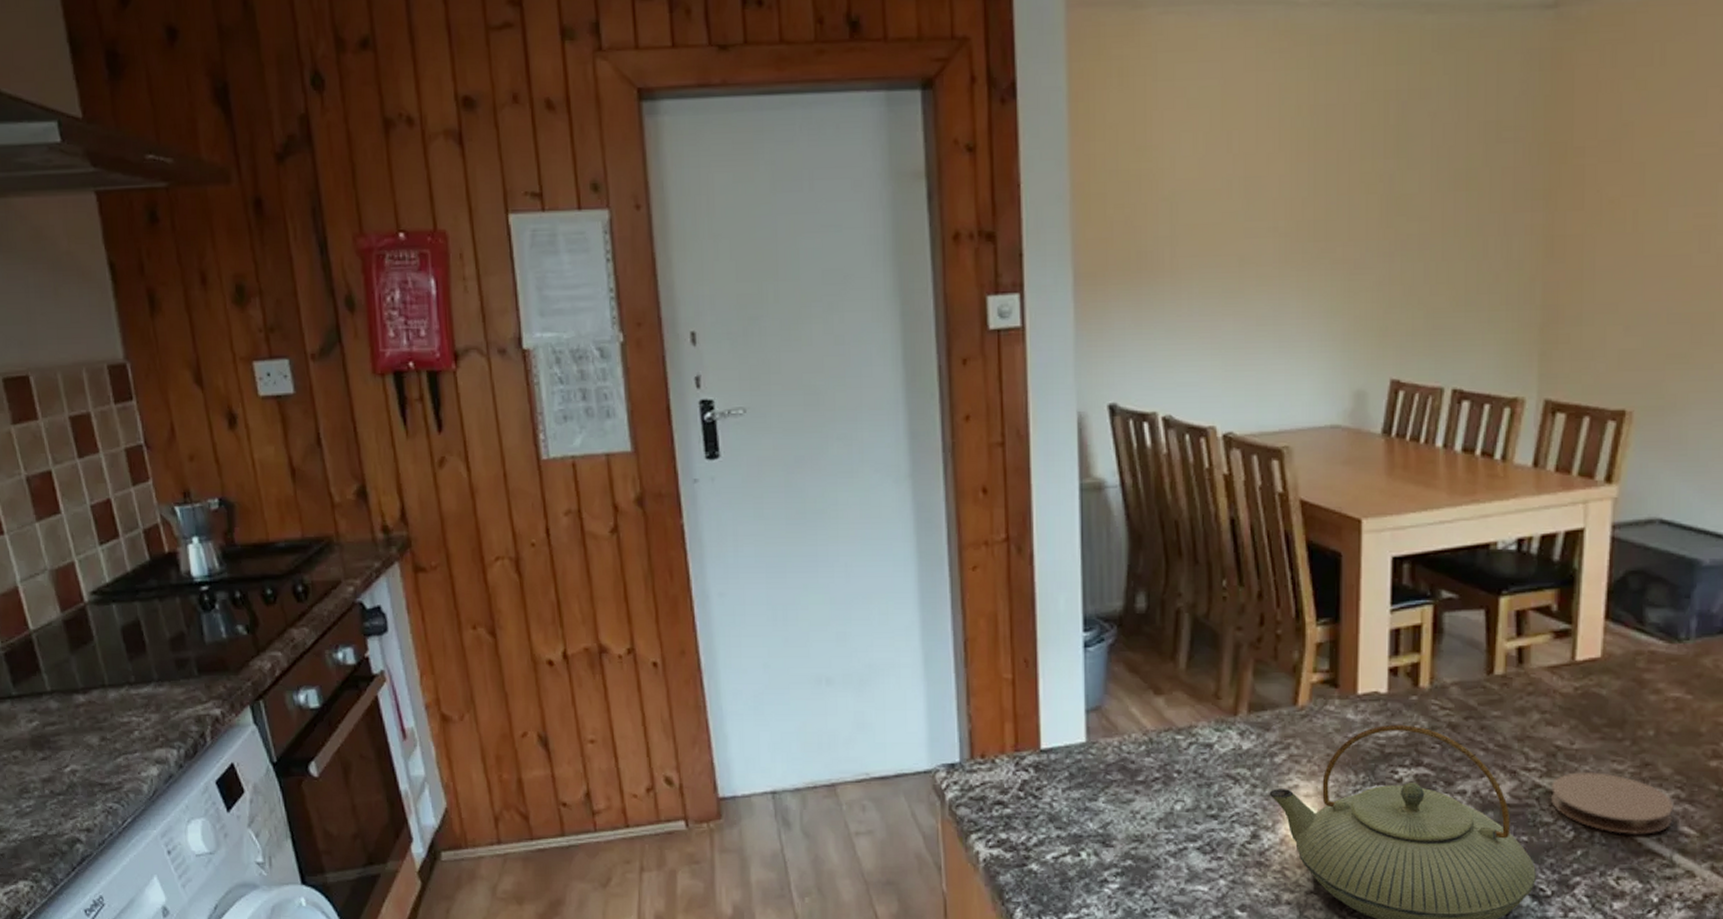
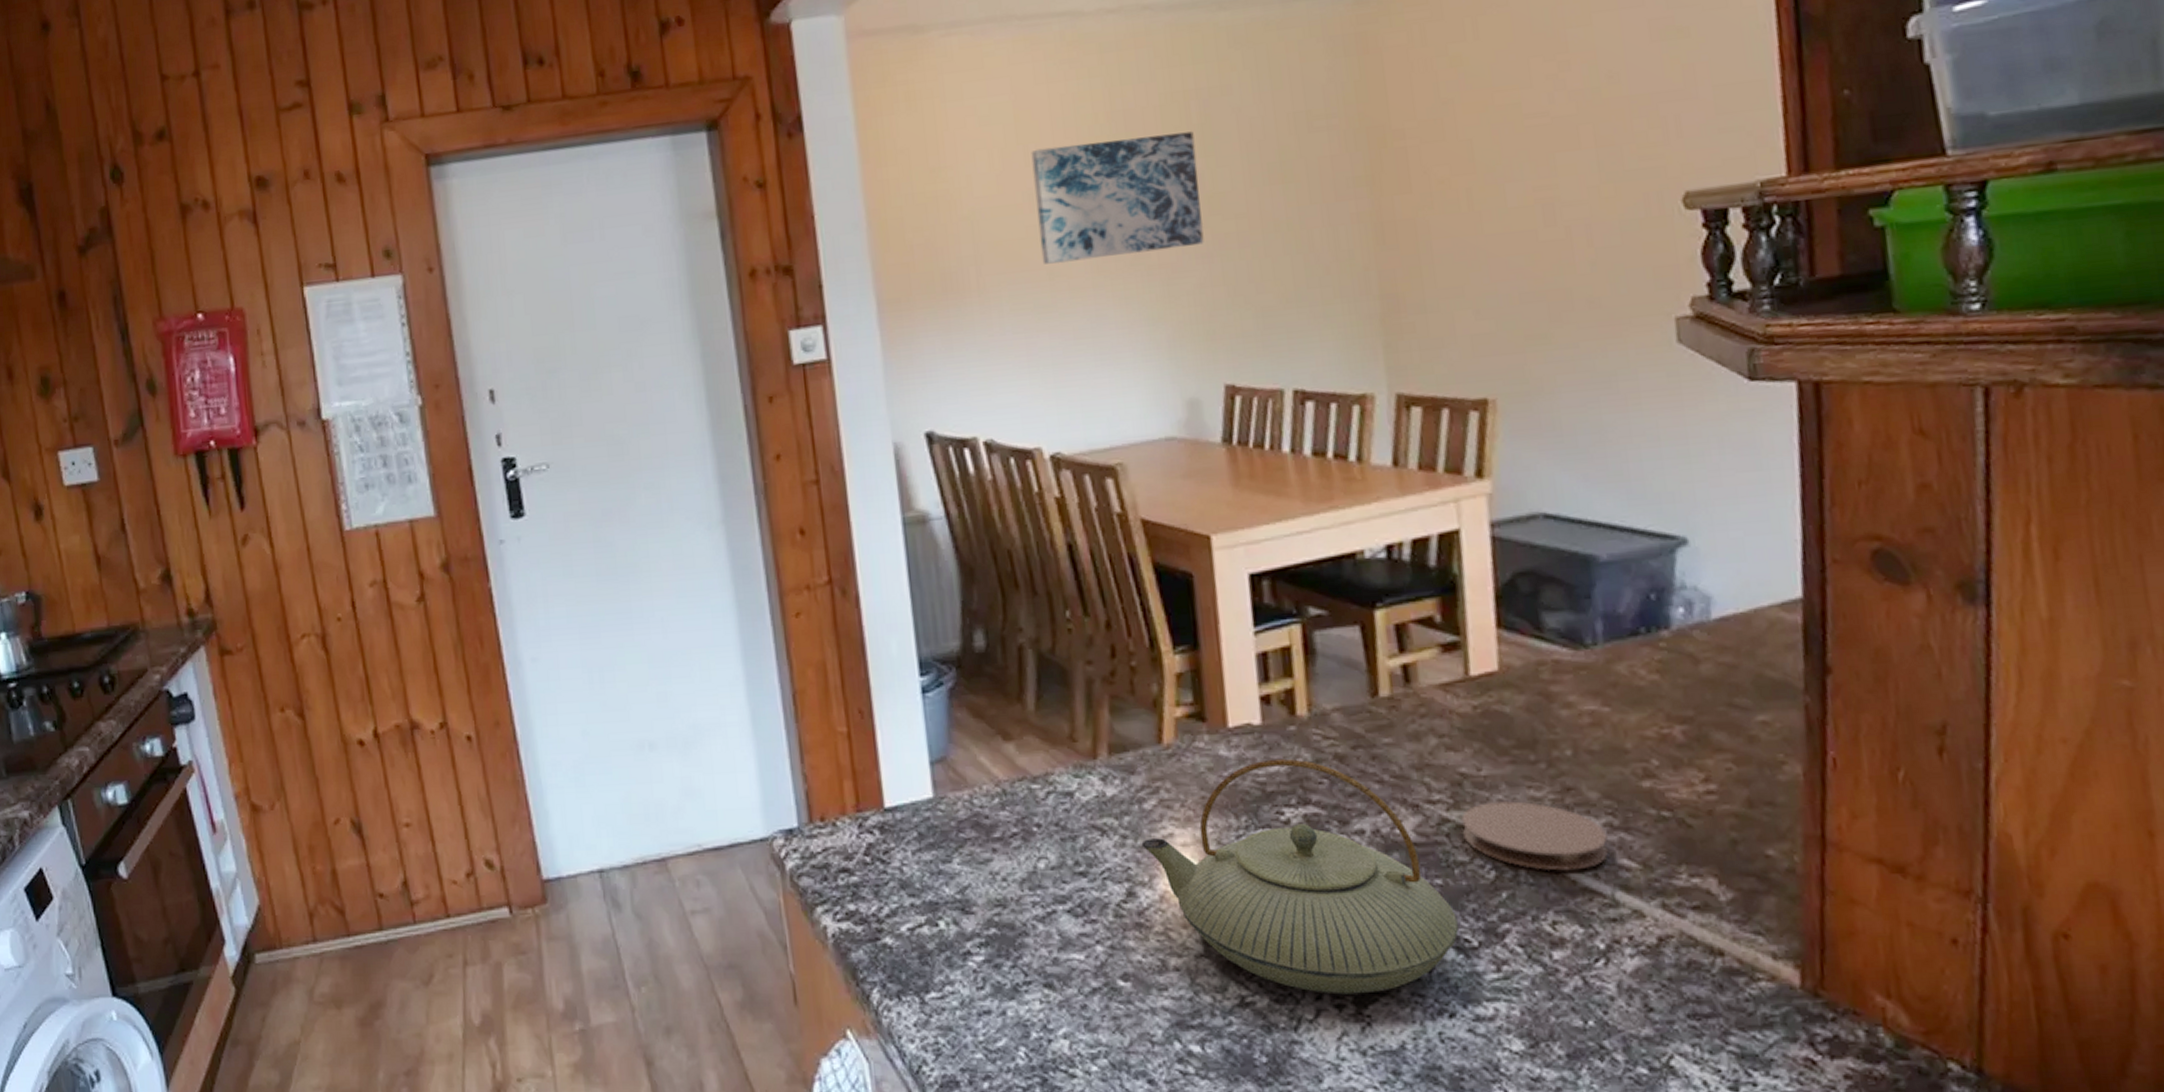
wall art: none [1234,132,1389,251] -> present [1031,131,1204,264]

